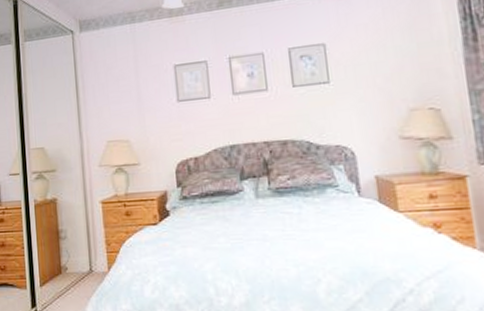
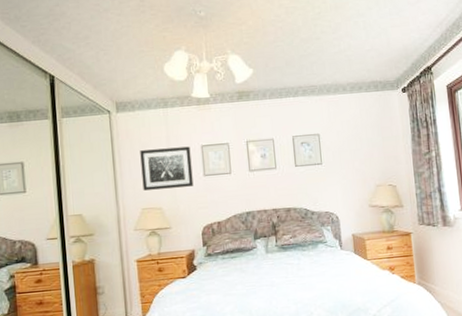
wall art: none [105,67,165,120] -> present [140,146,194,191]

